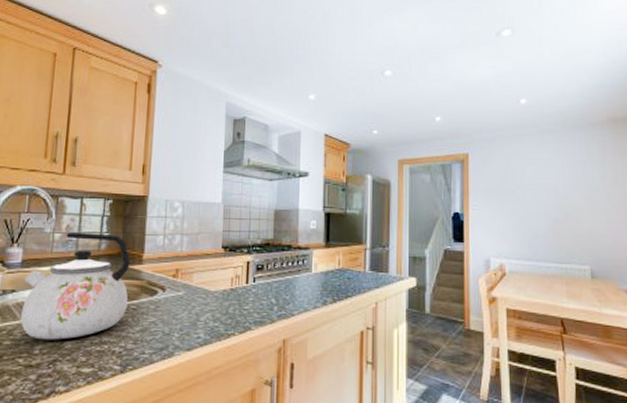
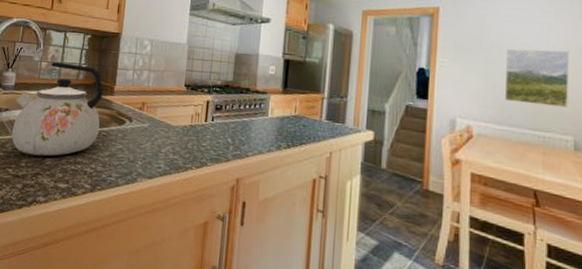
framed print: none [529,188,584,240] -> present [504,48,569,107]

